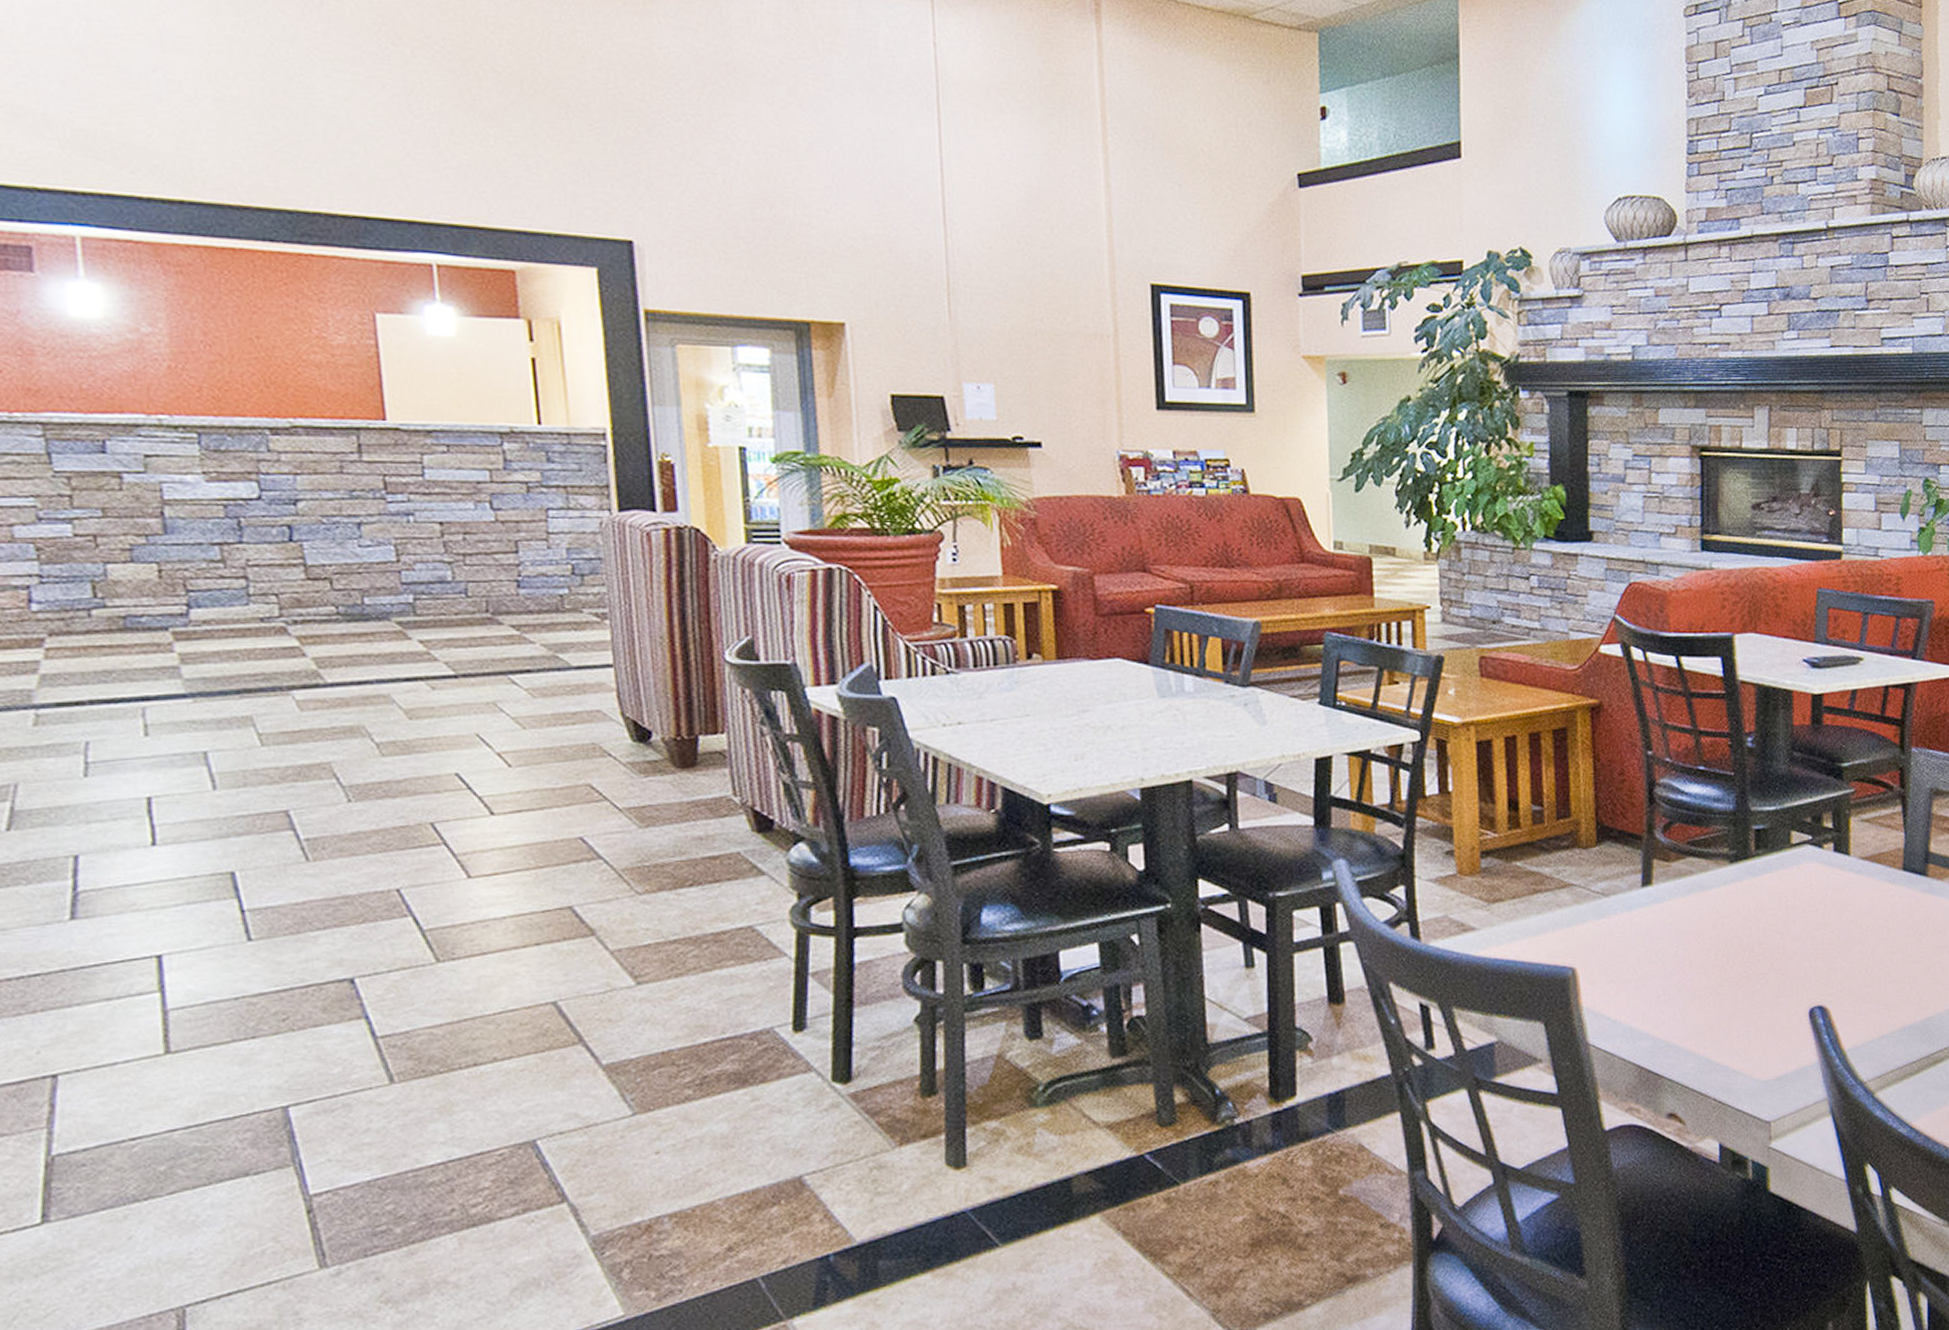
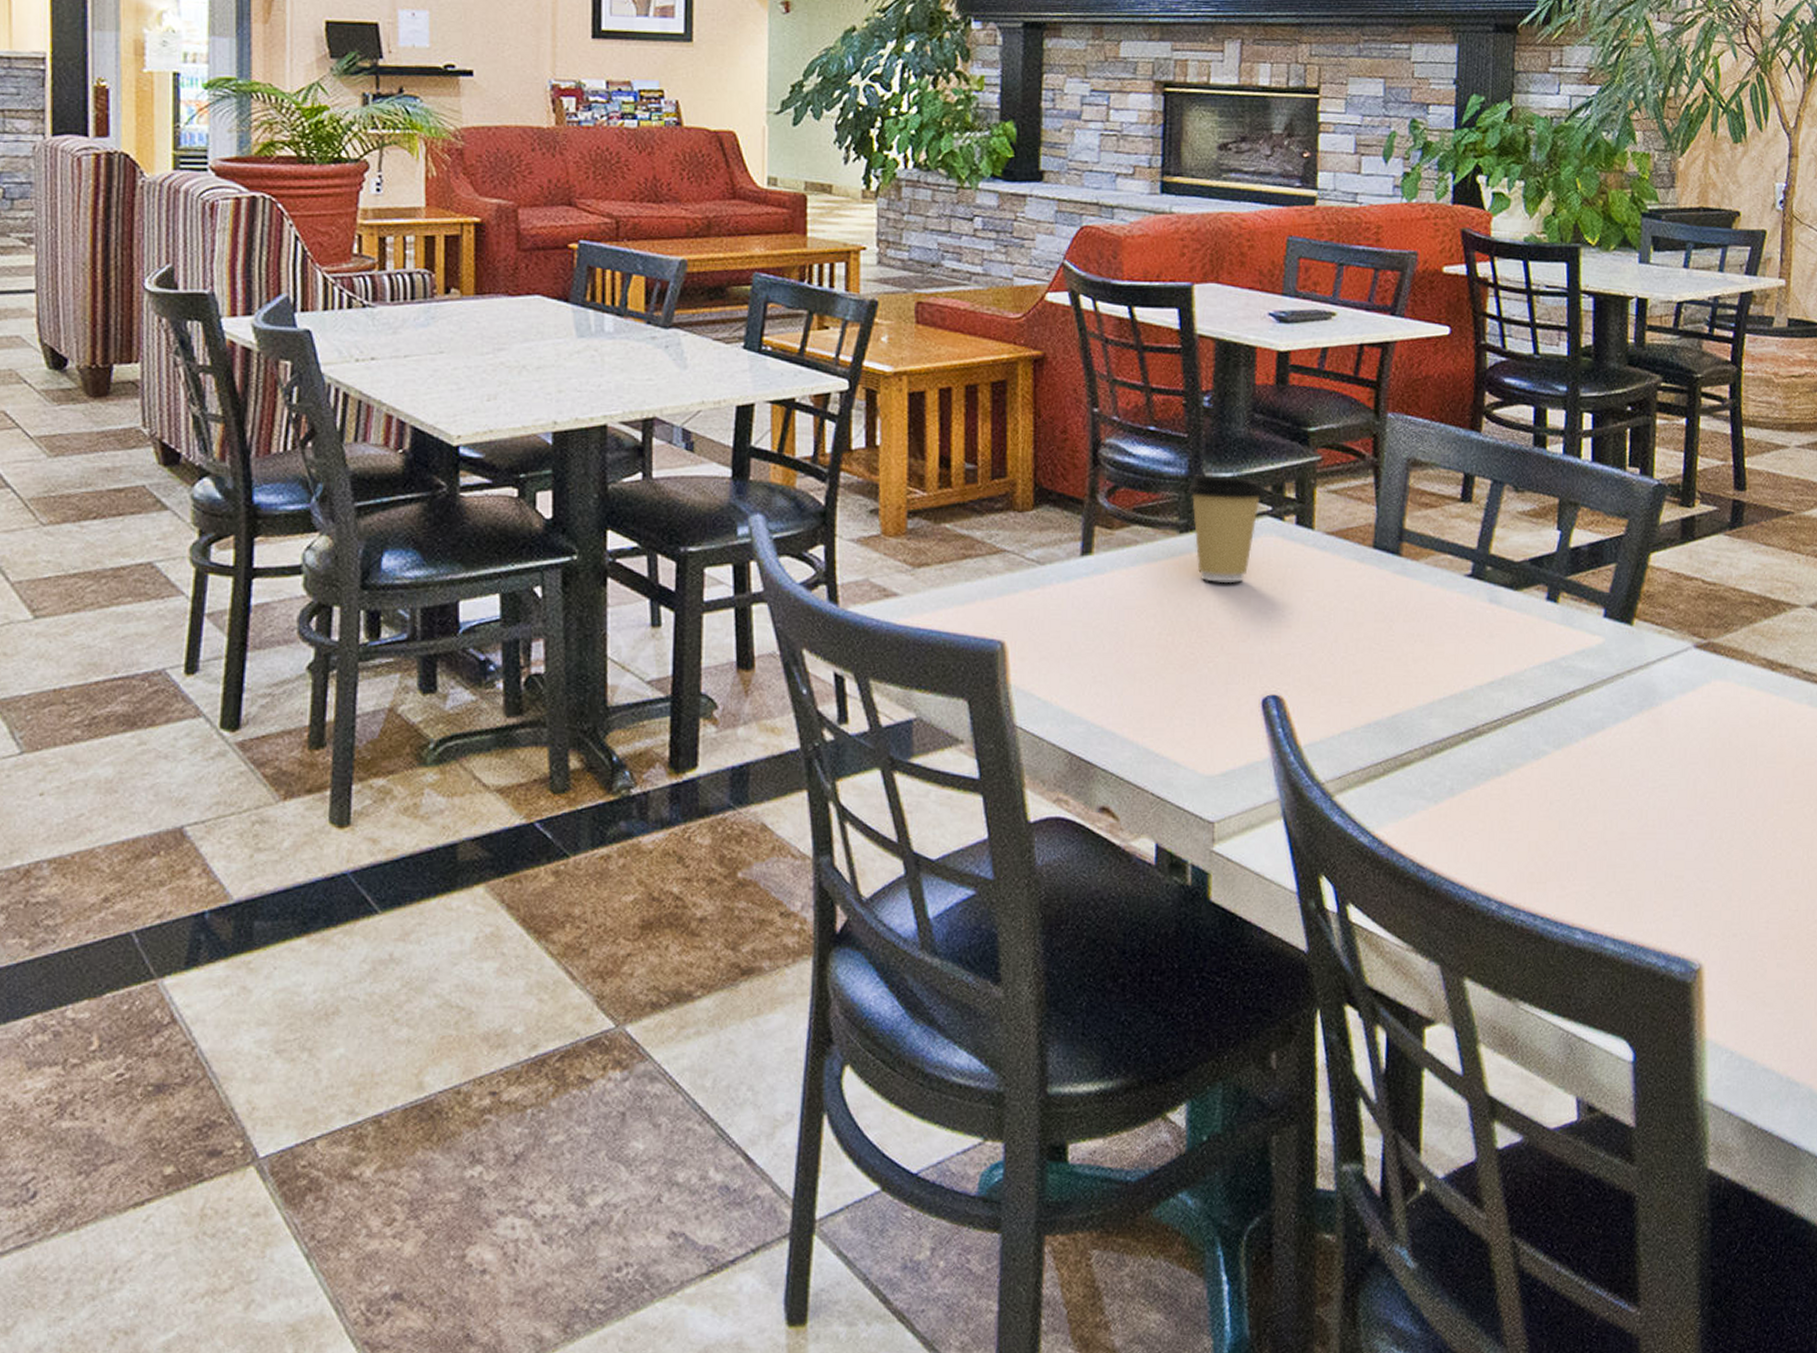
coffee cup: none [1735,809,1806,906] -> present [1187,474,1266,582]

